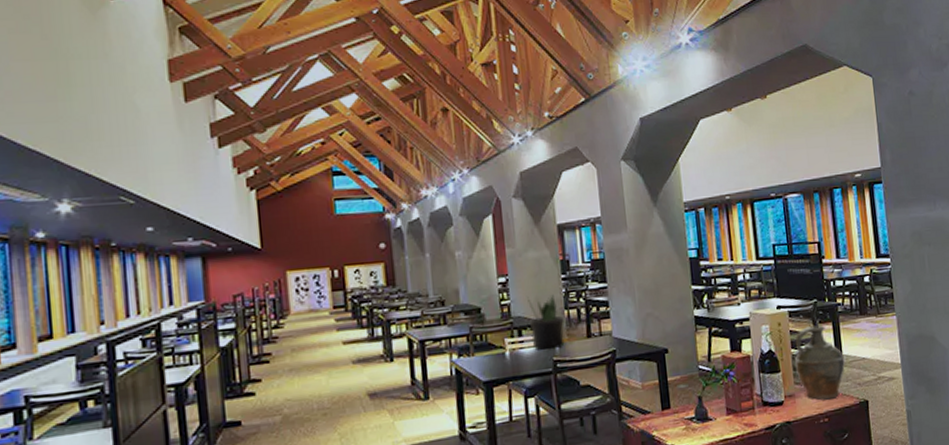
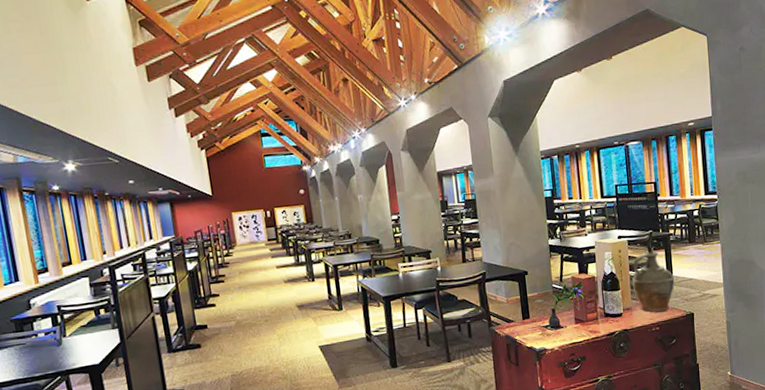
planter: present [527,294,565,351] -> none [415,228,445,273]

